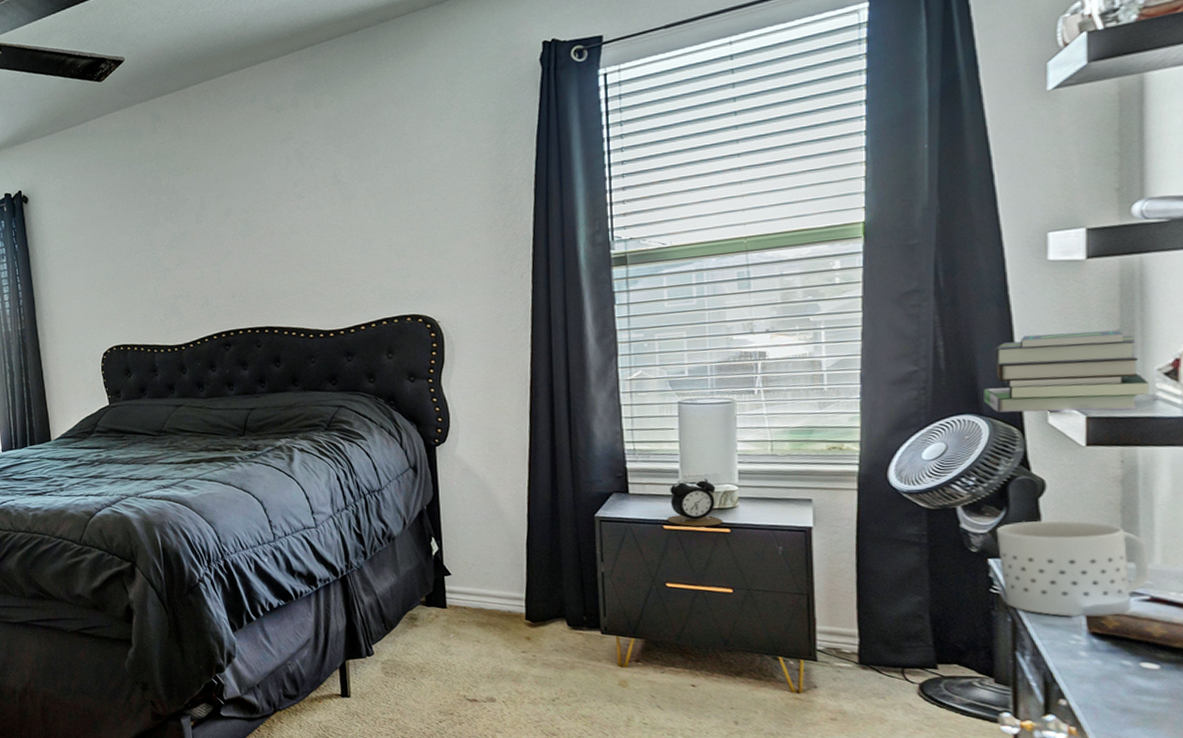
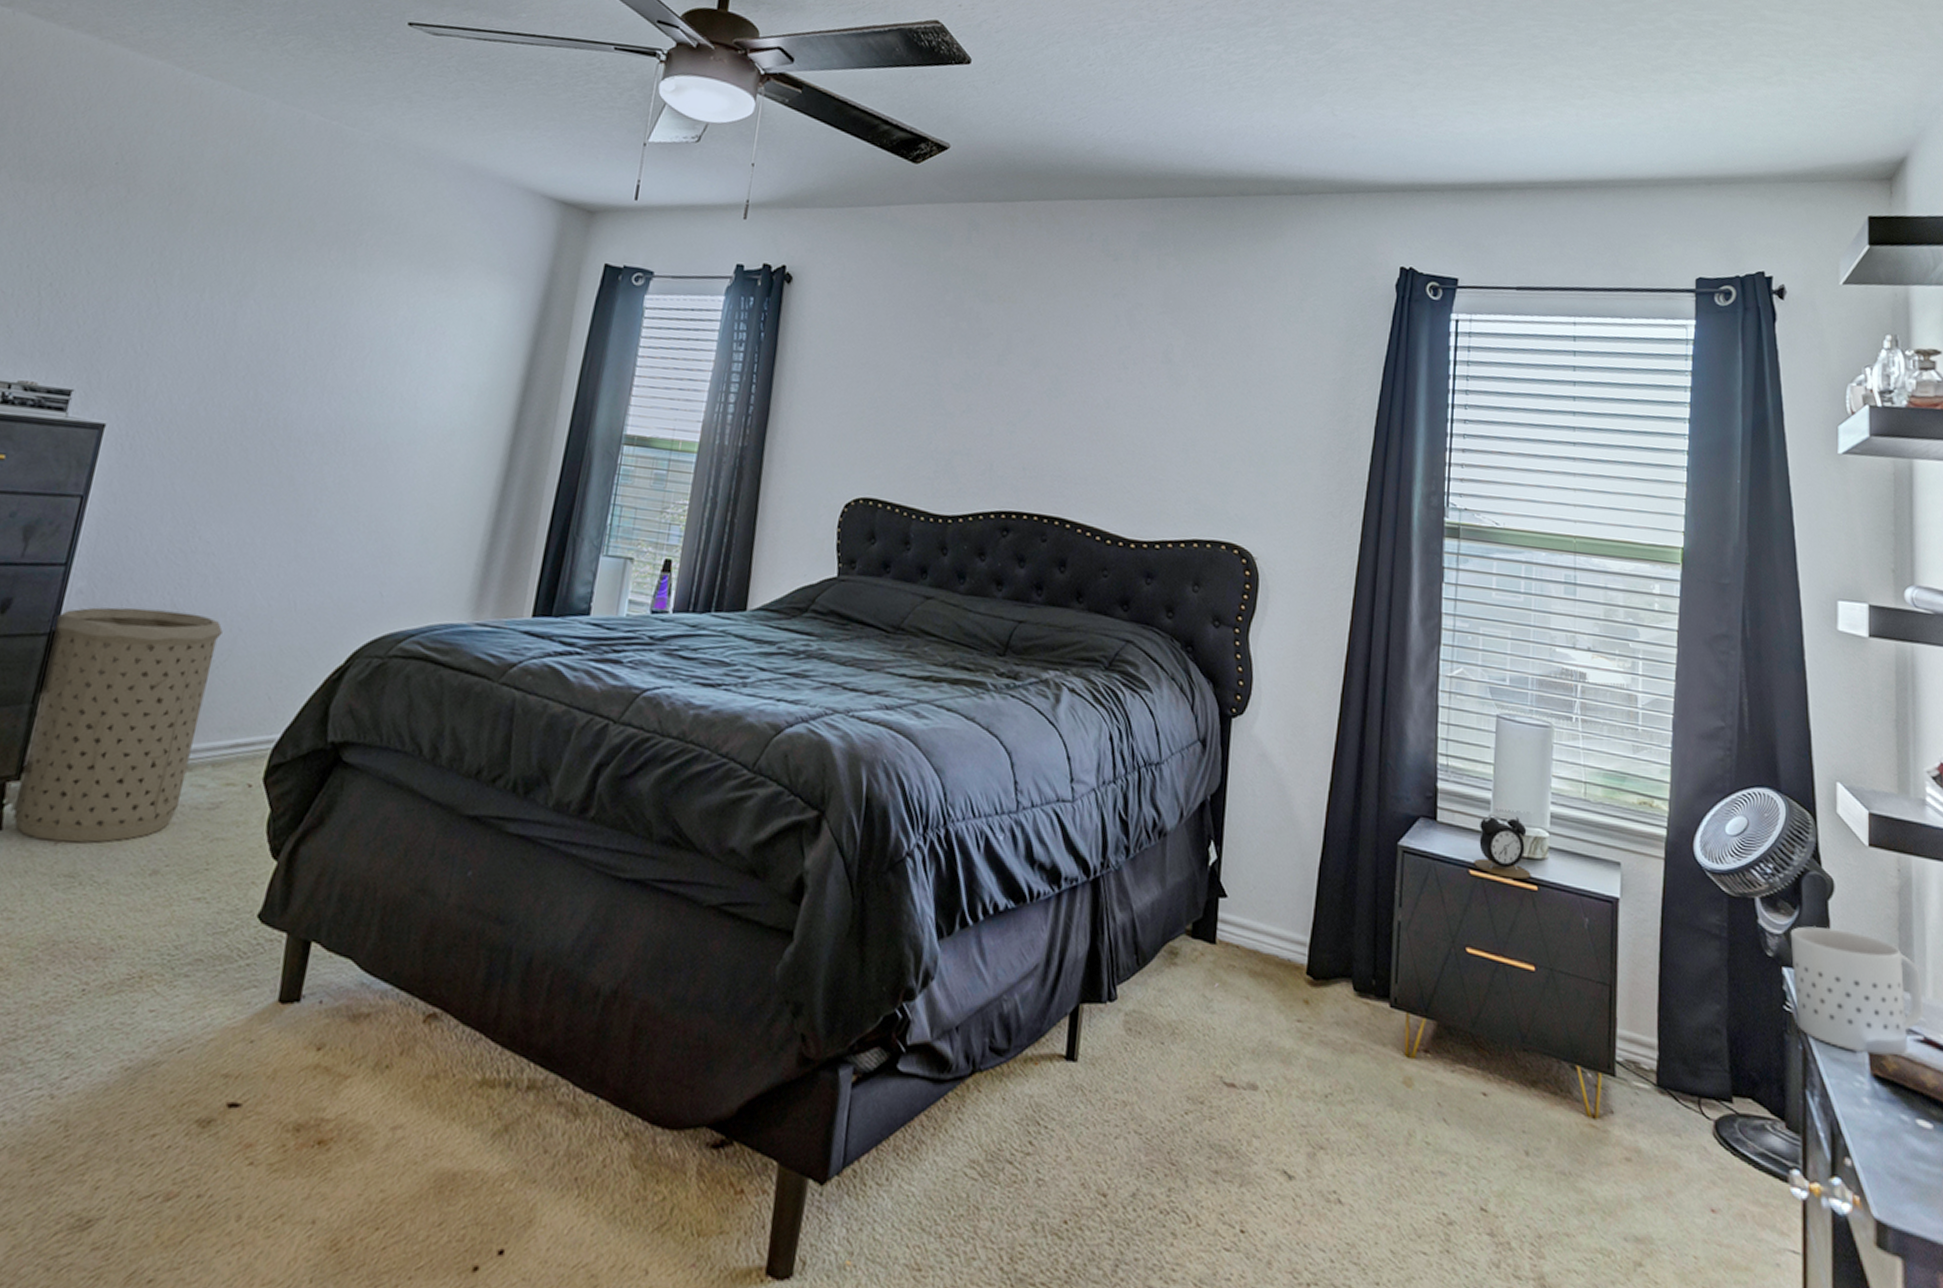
books: present [984,329,1149,413] -> none [1782,708,1920,813]

